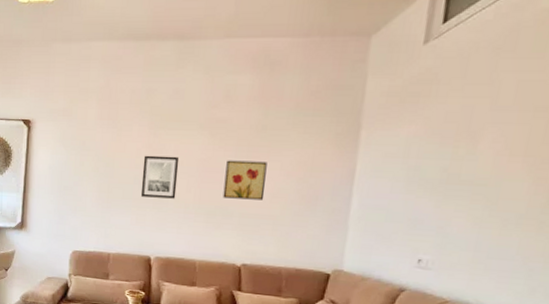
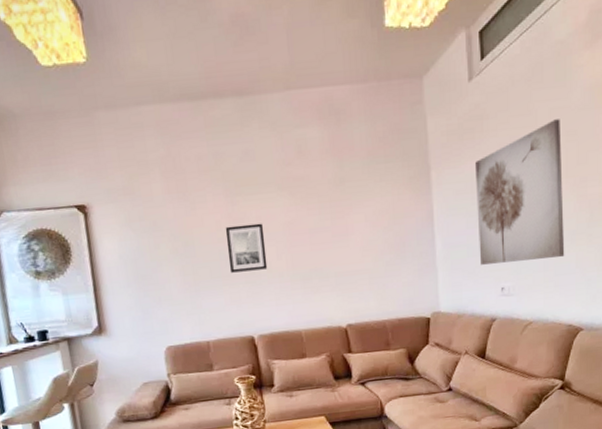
wall art: present [222,160,267,200] -> none [312,215,356,260]
wall art: none [398,93,530,240] -> present [474,119,565,265]

